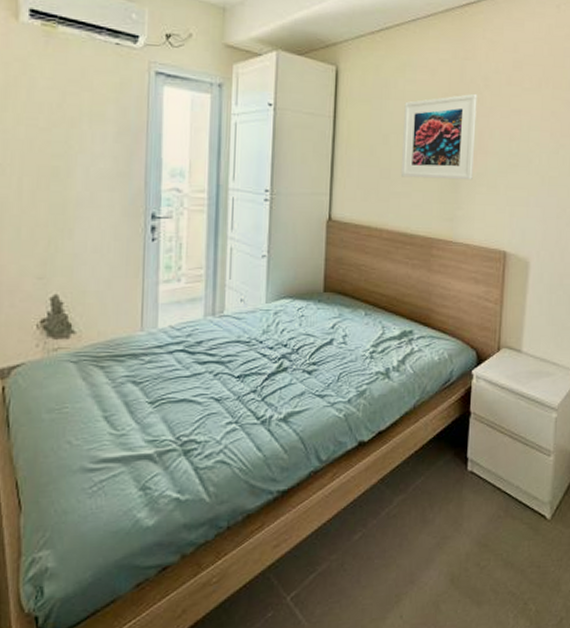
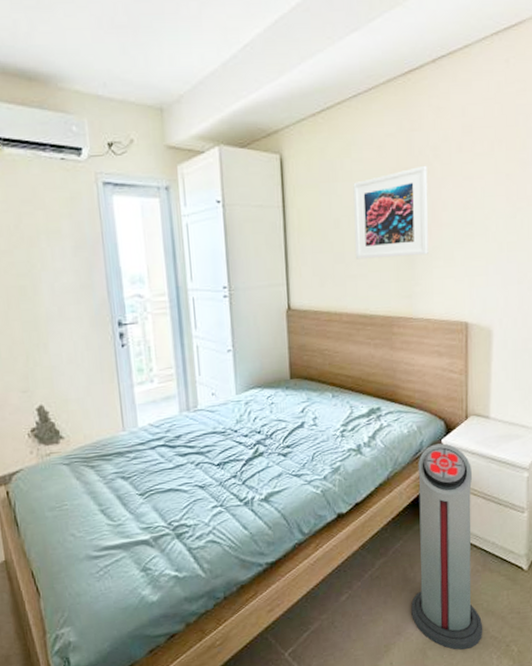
air purifier: none [427,374,501,606] -> present [411,443,483,651]

